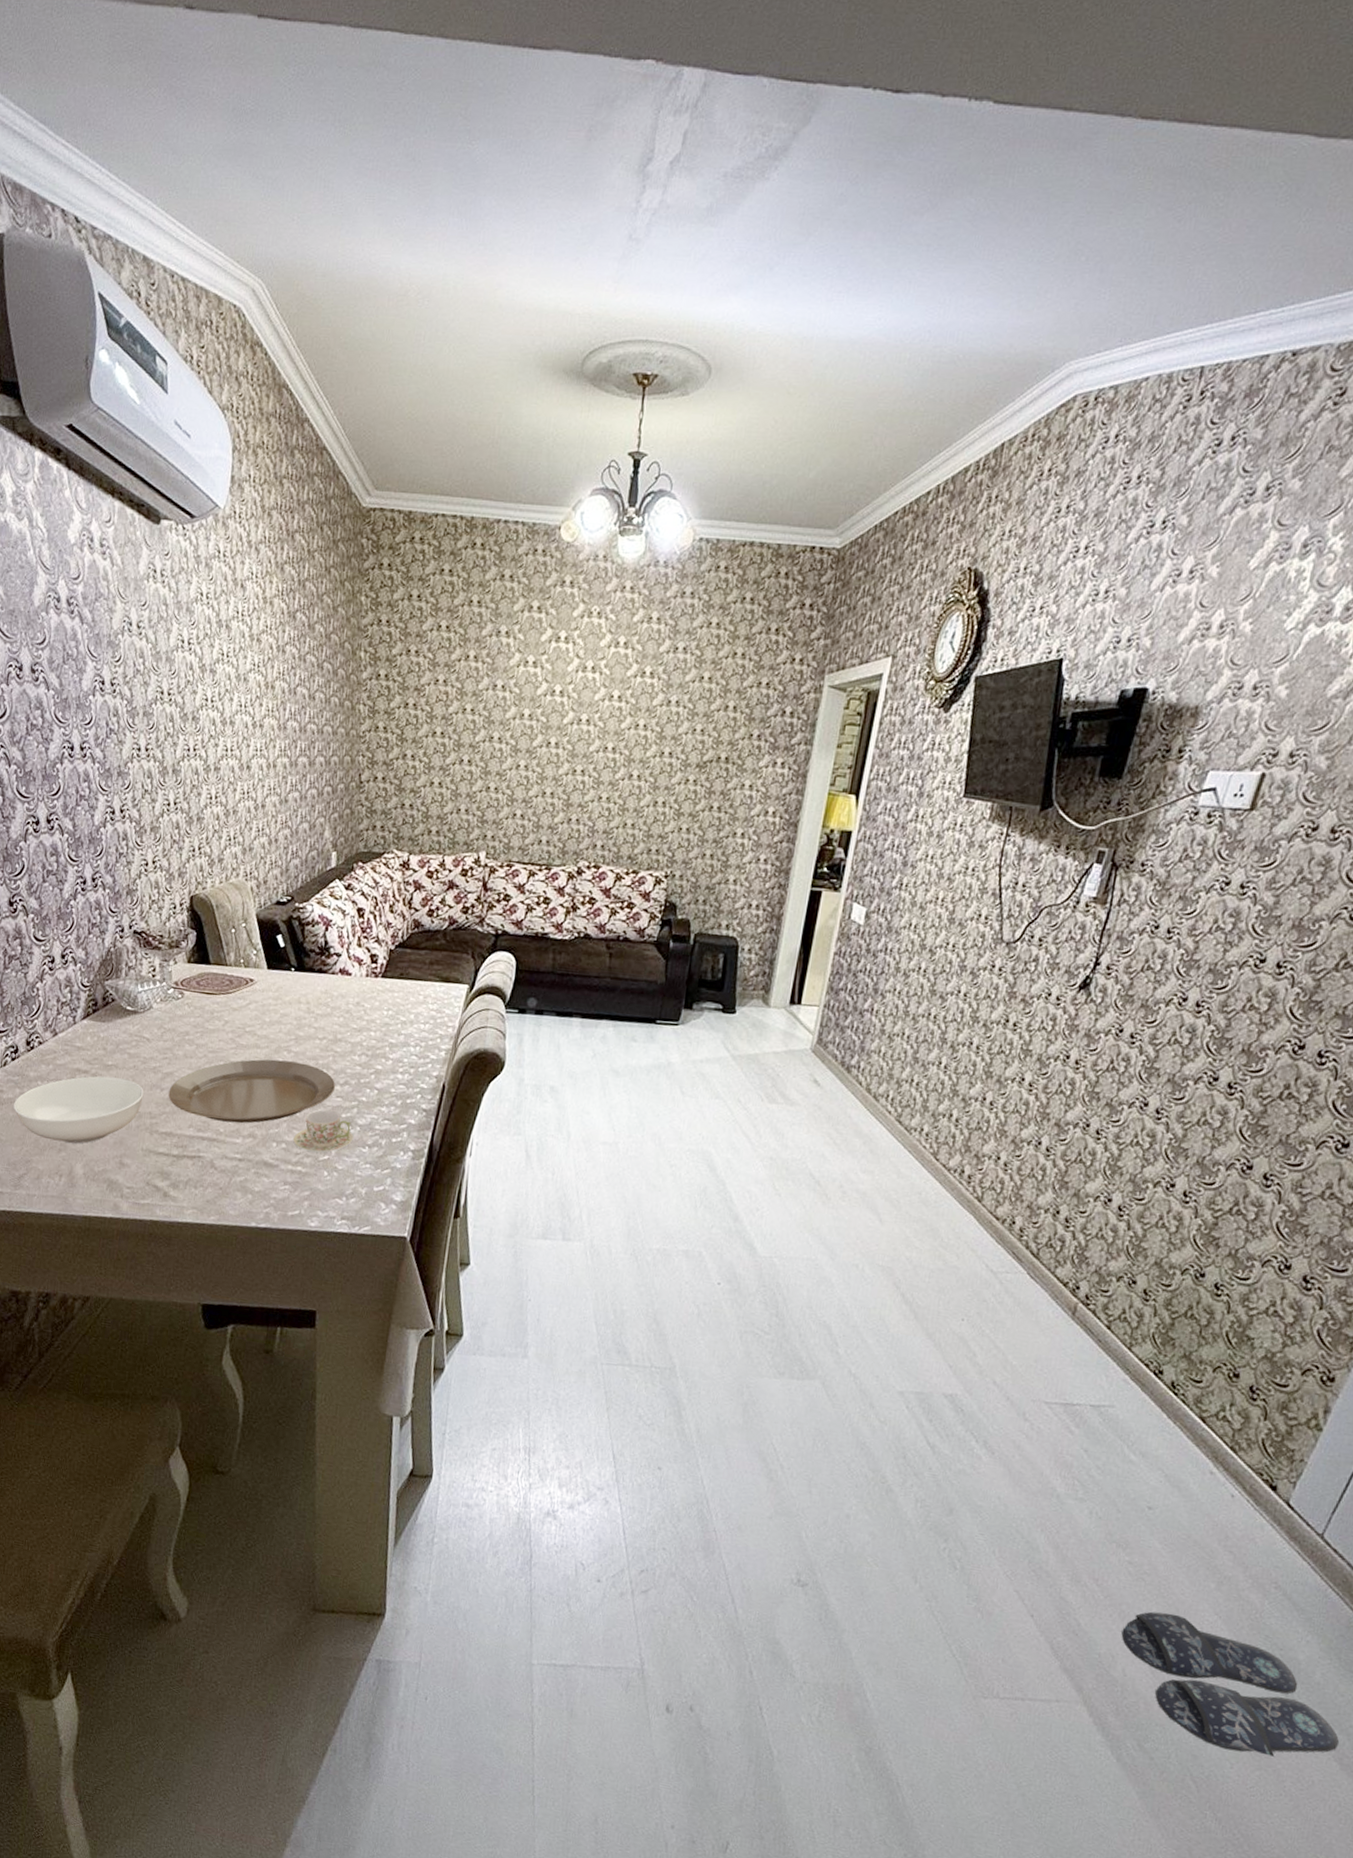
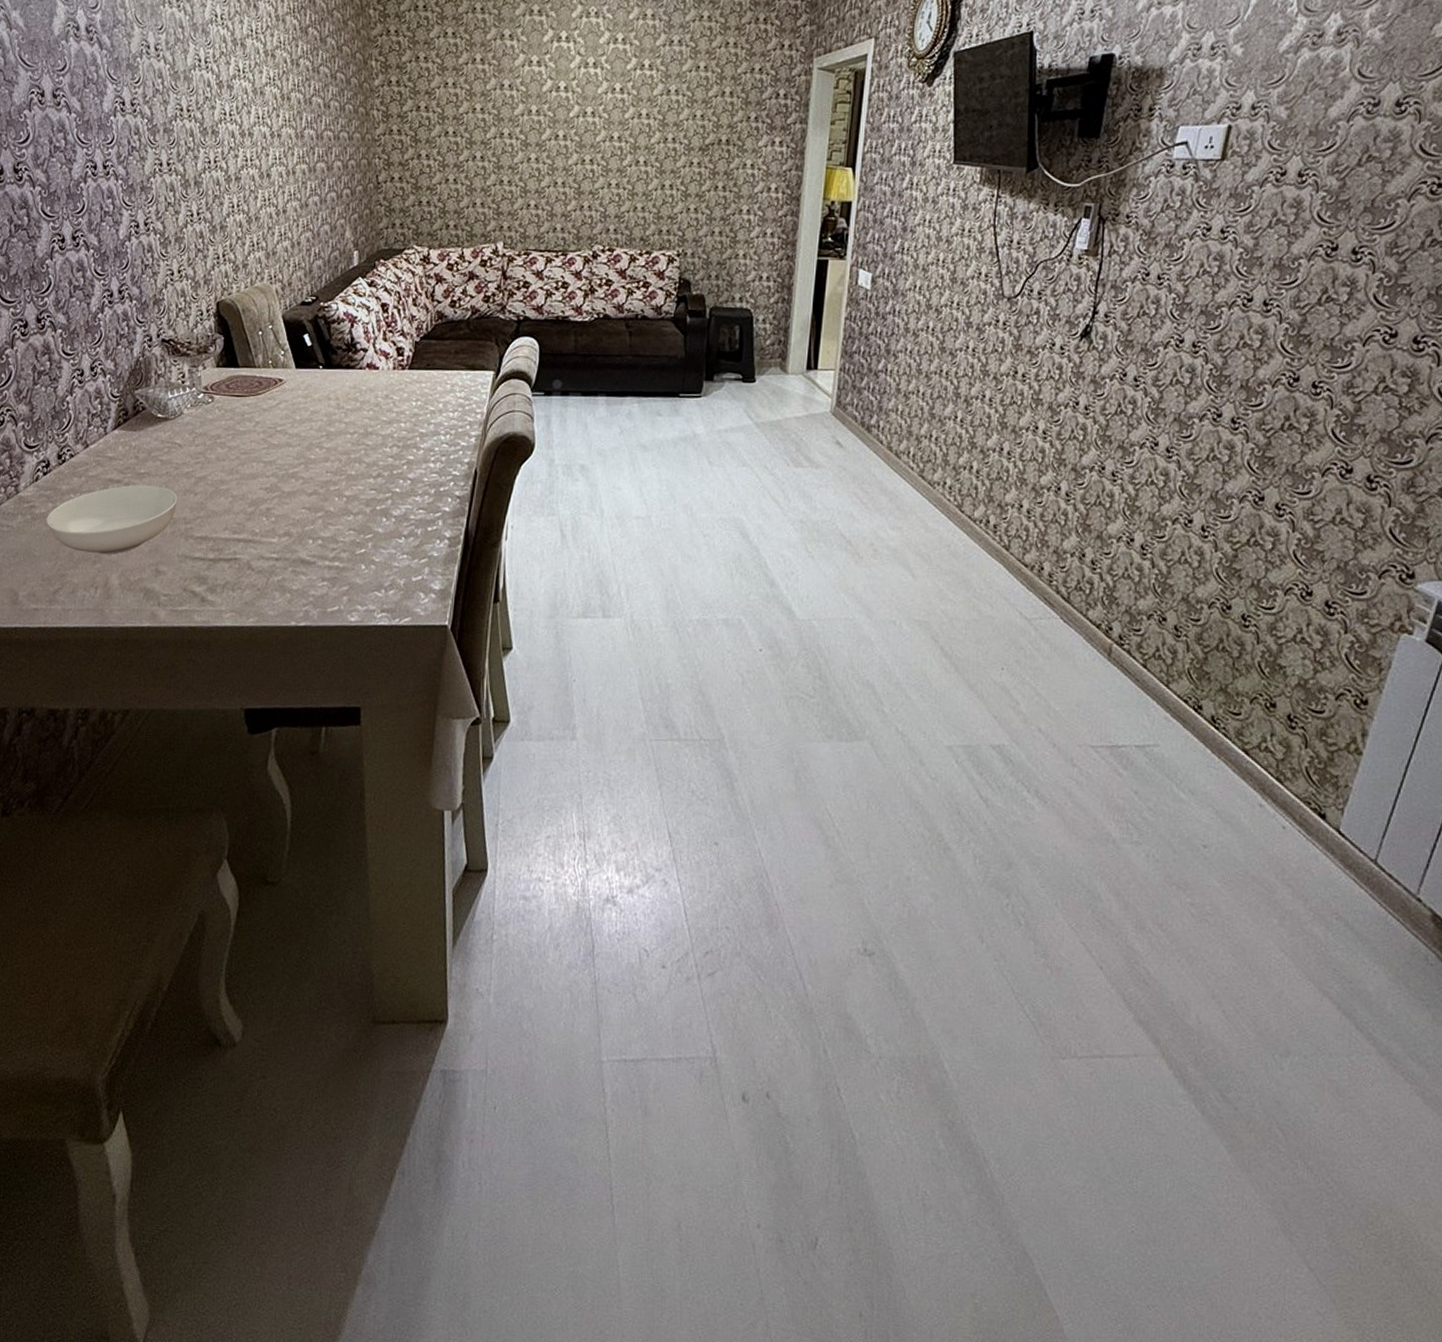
plate: present [168,1059,336,1123] -> none [202,457,369,523]
teacup: present [293,1110,354,1153] -> none [329,503,389,546]
slippers: present [1121,1611,1340,1757] -> none [1191,953,1420,1096]

